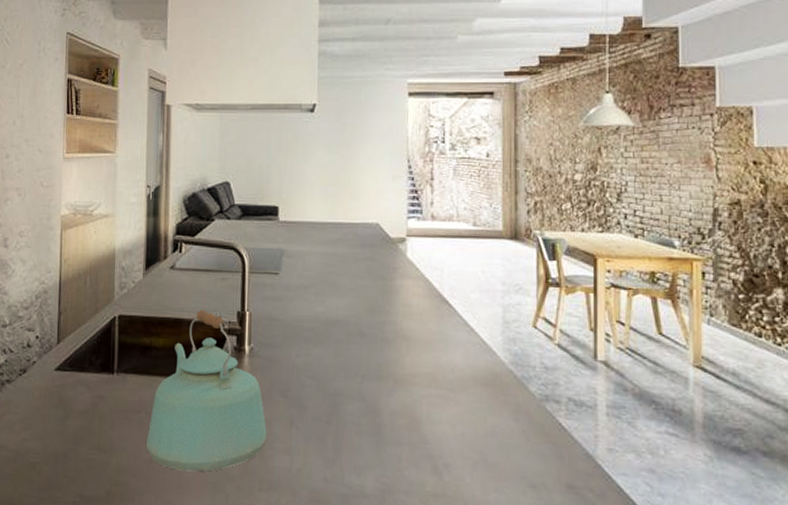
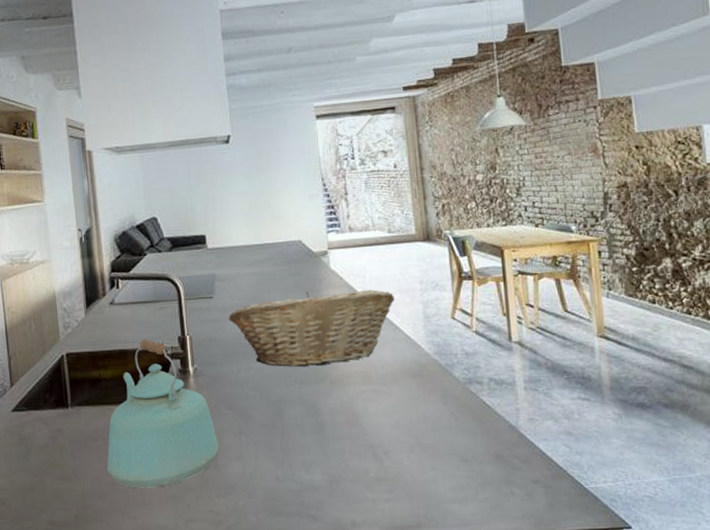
fruit basket: none [292,279,473,362] -> present [228,289,394,367]

